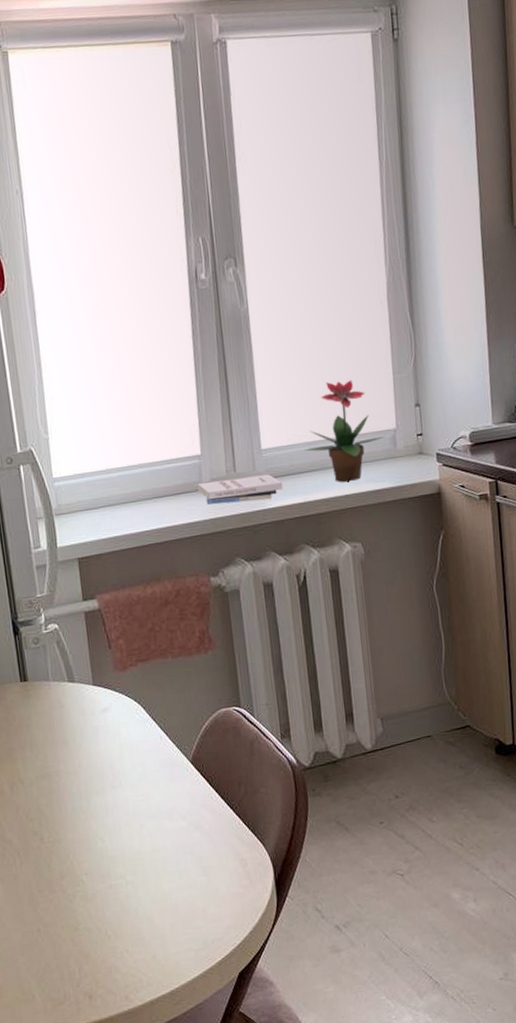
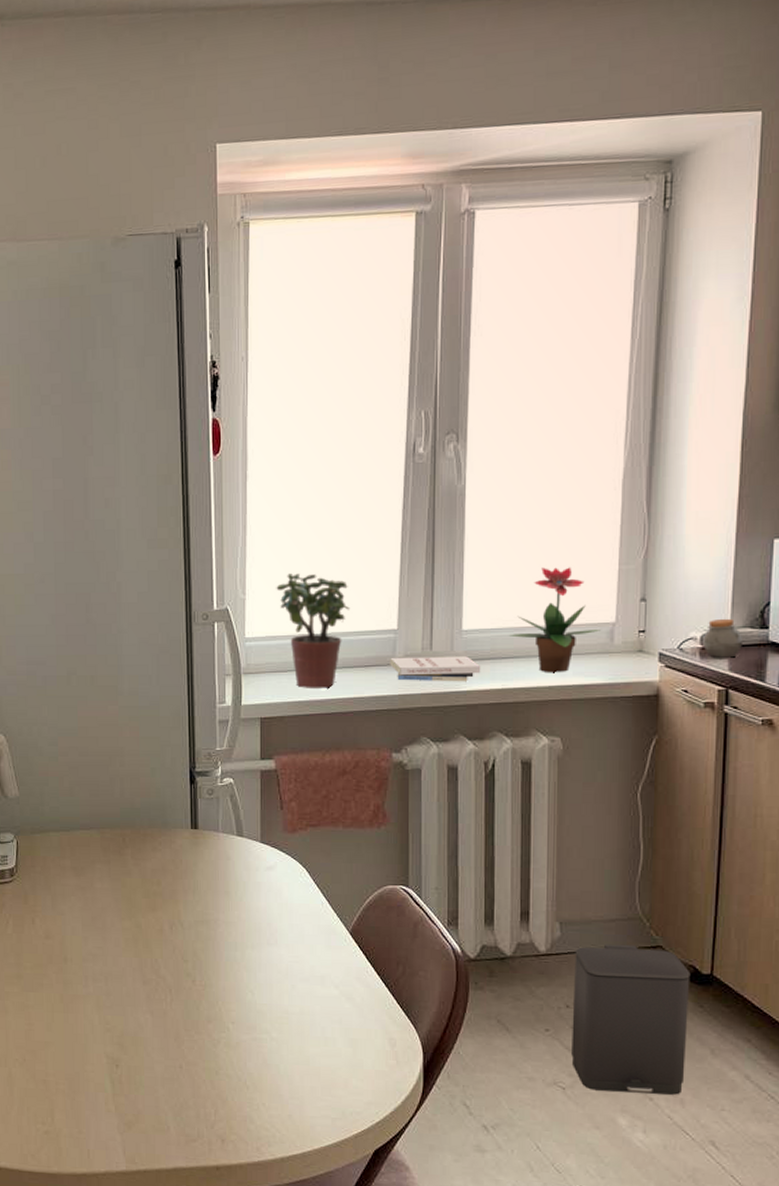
potted plant: none [78,407,154,524] -> present [276,573,351,690]
pedal bin: none [397,728,503,872] -> present [571,944,691,1095]
jar: none [471,415,504,455] -> present [703,618,742,659]

